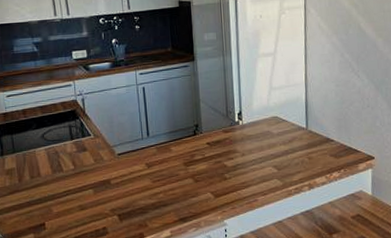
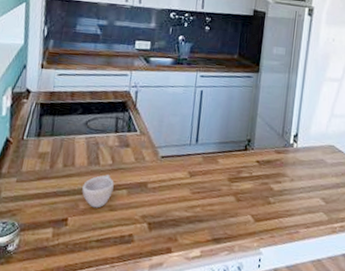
cup: none [52,179,80,210] -> present [82,175,114,208]

